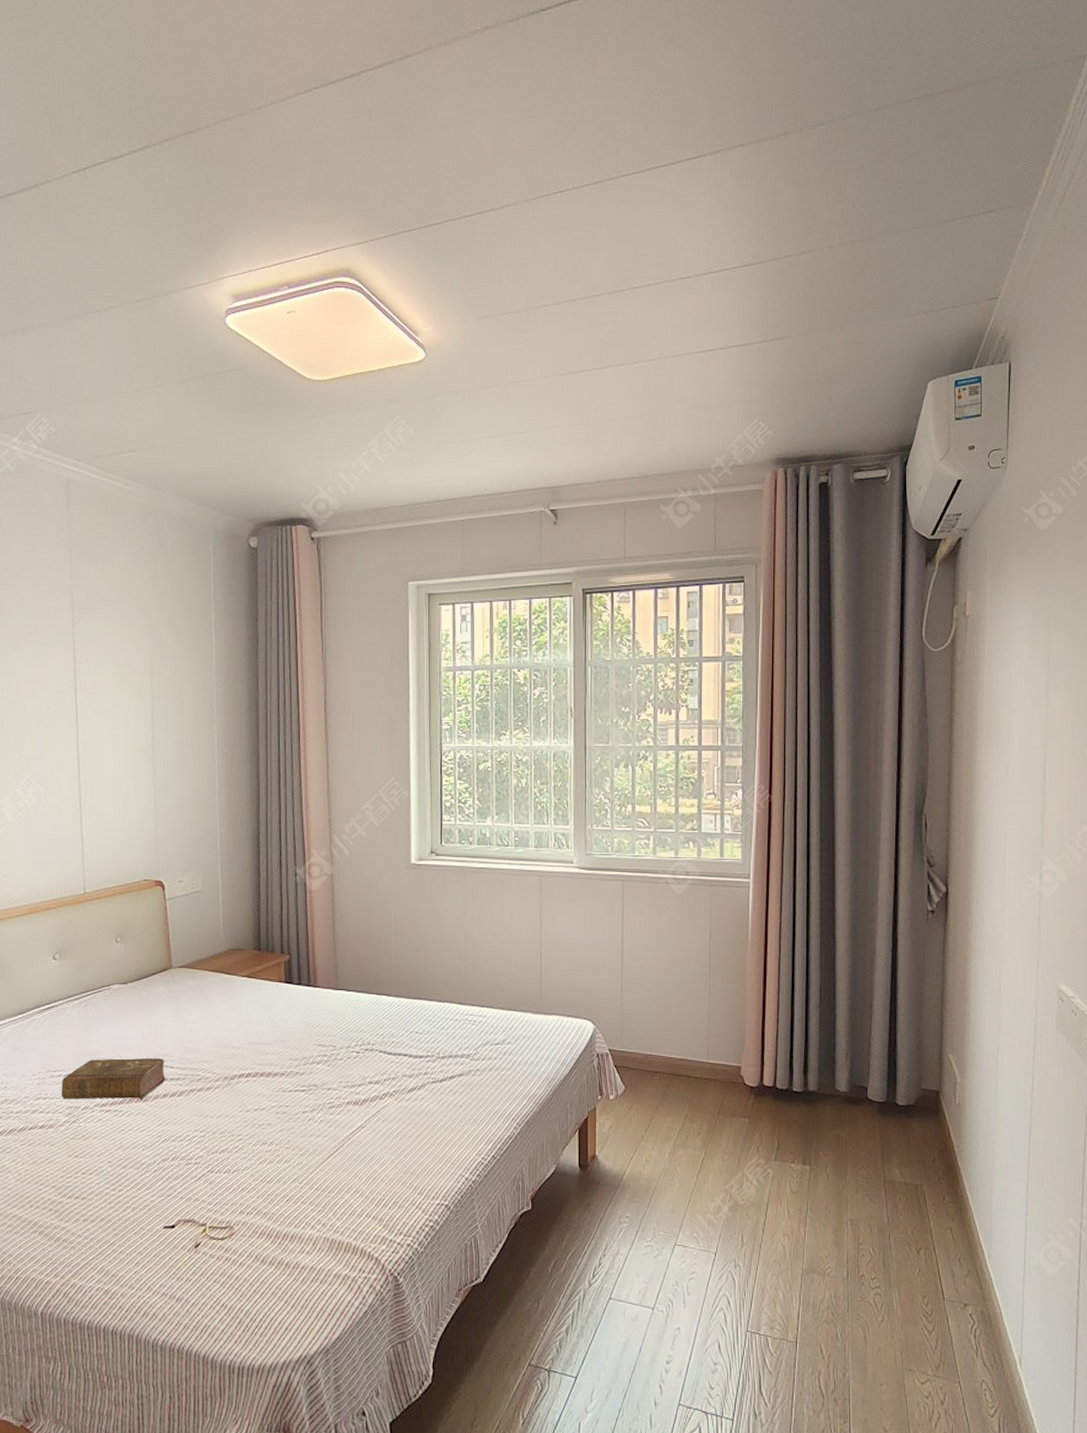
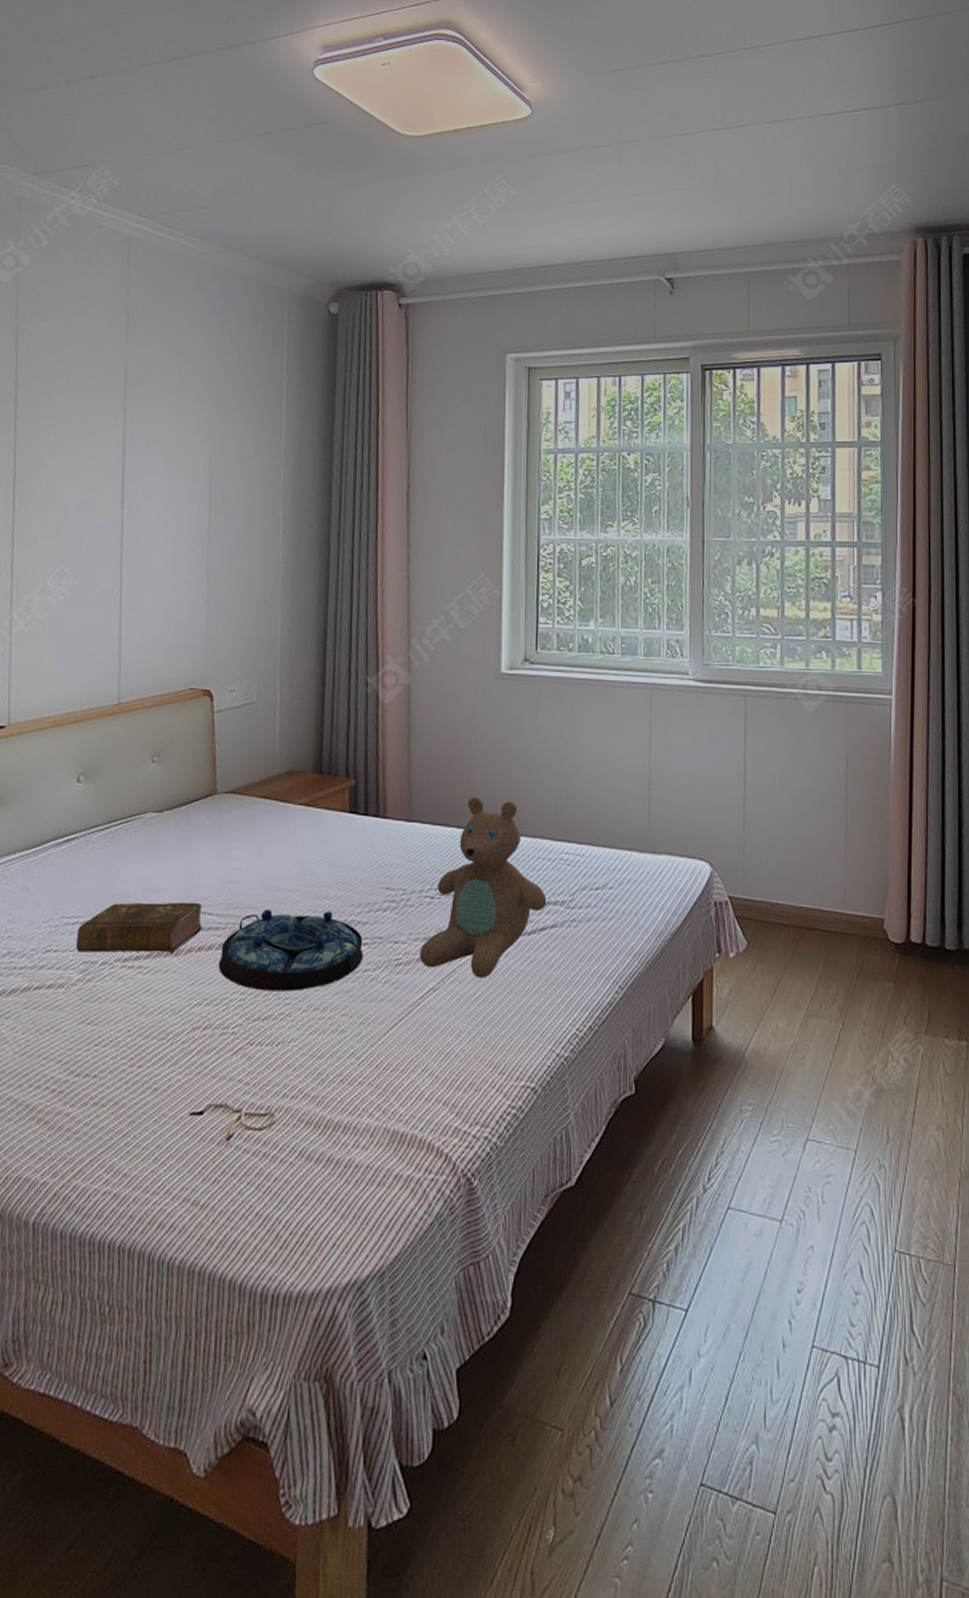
serving tray: none [181,1063,302,1130] -> present [218,909,364,992]
teddy bear: none [349,969,455,1118] -> present [420,797,547,978]

